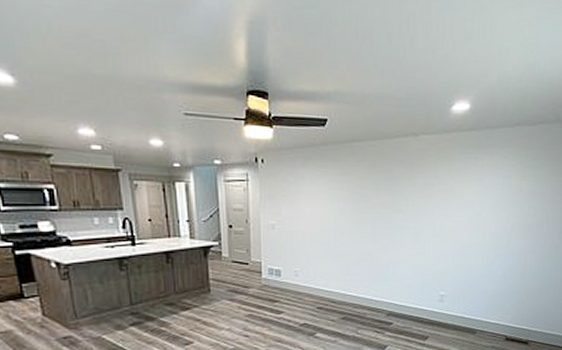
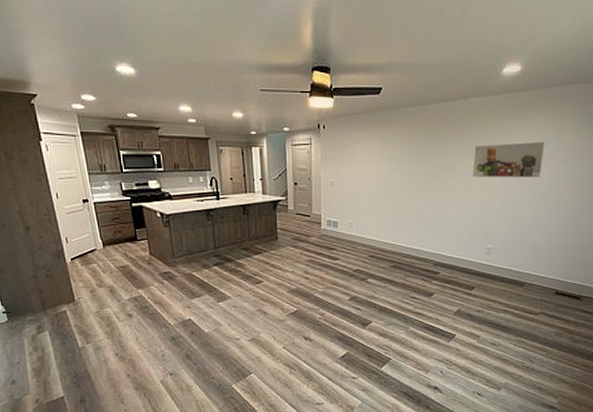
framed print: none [423,183,494,221] -> present [472,141,545,177]

